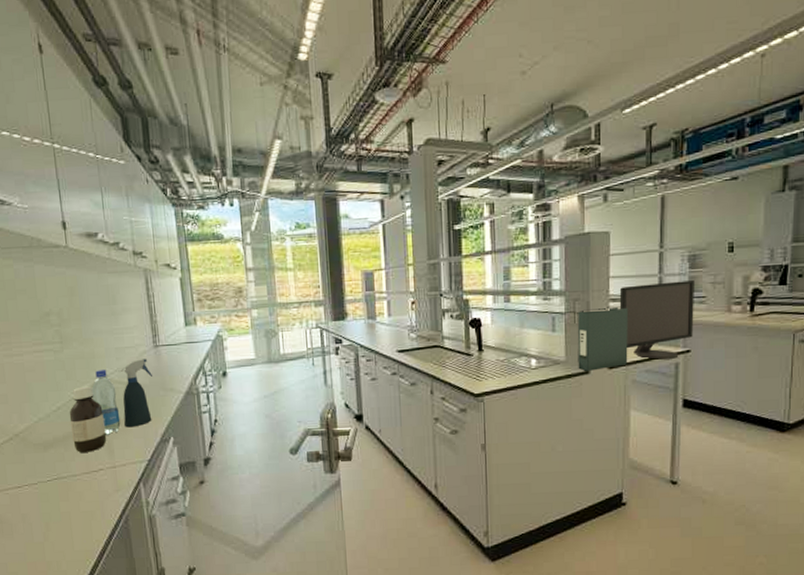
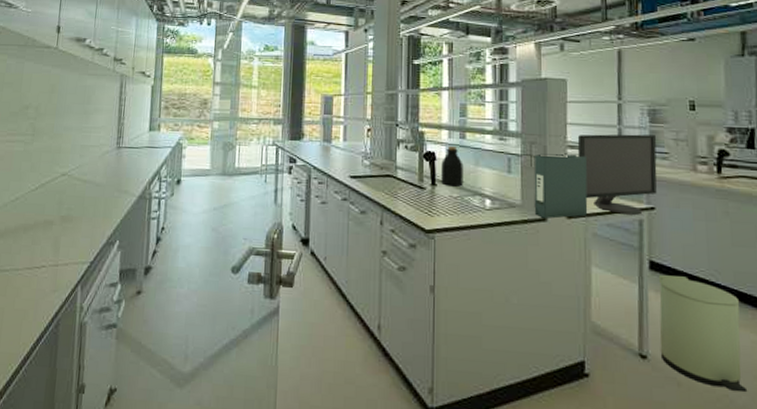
bottle: present [69,386,107,453] -> none [23,179,58,247]
bottle: present [91,370,121,435] -> none [50,165,74,231]
spray bottle: present [118,359,153,428] -> none [75,158,111,226]
bottle: none [487,311,509,350] -> present [441,146,463,187]
pedal bin: none [689,410,762,502] -> present [658,275,748,393]

